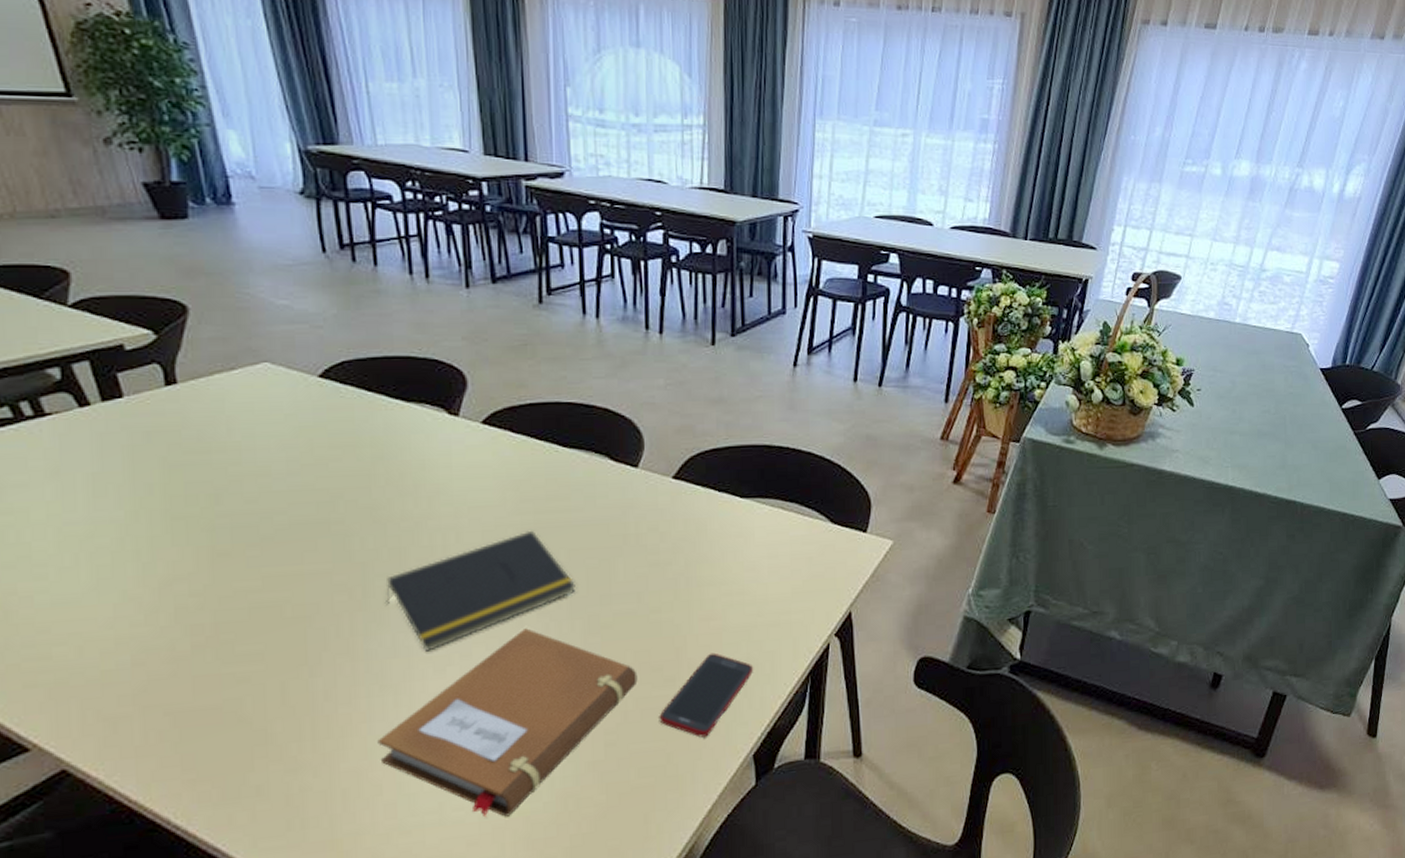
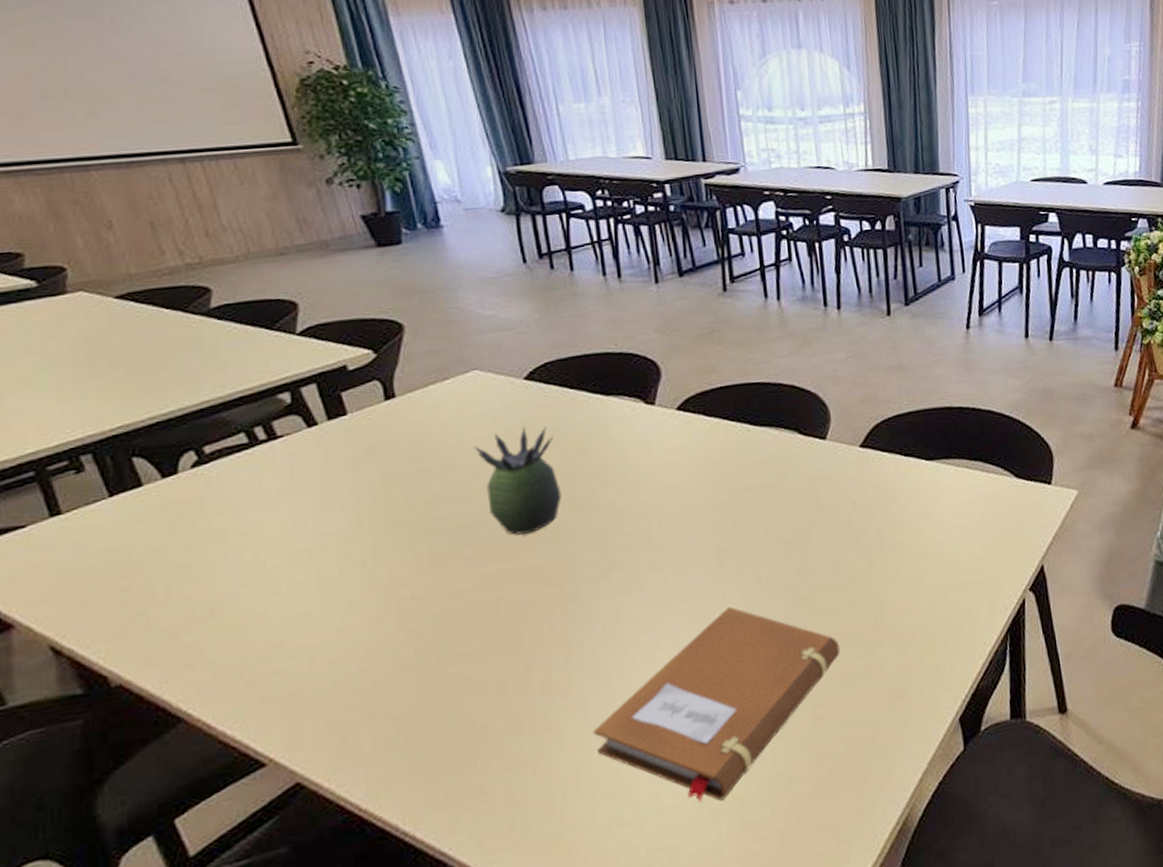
succulent plant: none [261,427,355,538] -> present [474,427,562,535]
notepad: present [386,530,576,652] -> none [595,509,775,638]
cell phone: present [659,652,754,737] -> none [863,617,953,704]

